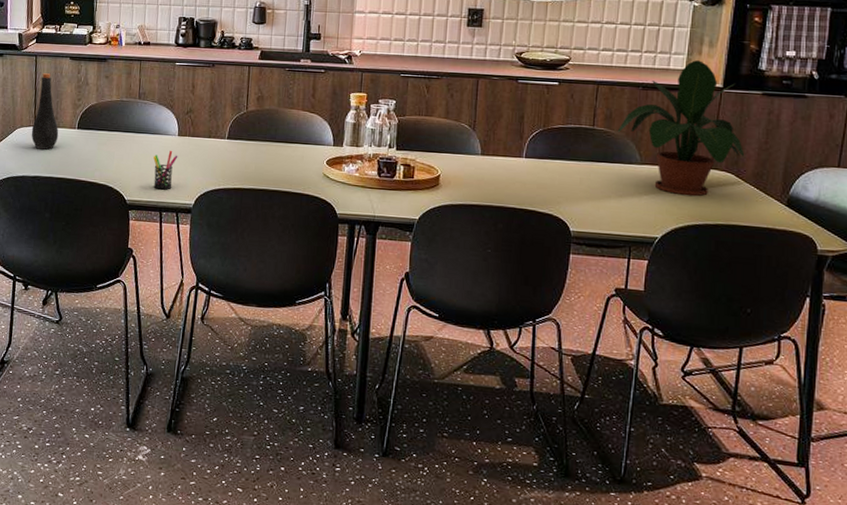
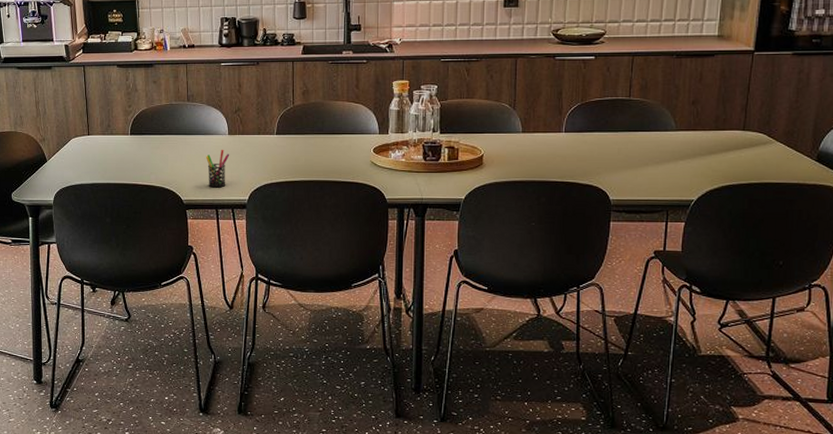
bottle: present [31,73,59,150] -> none [86,83,113,157]
potted plant: present [617,60,745,196] -> none [653,25,776,157]

